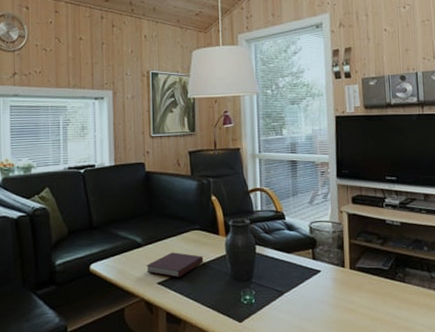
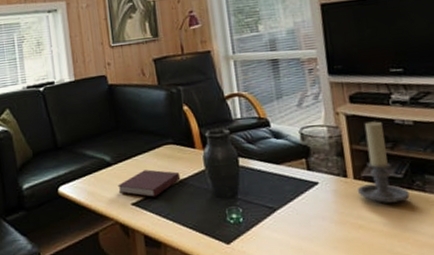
candle holder: none [351,220,392,291] -> present [357,121,410,203]

